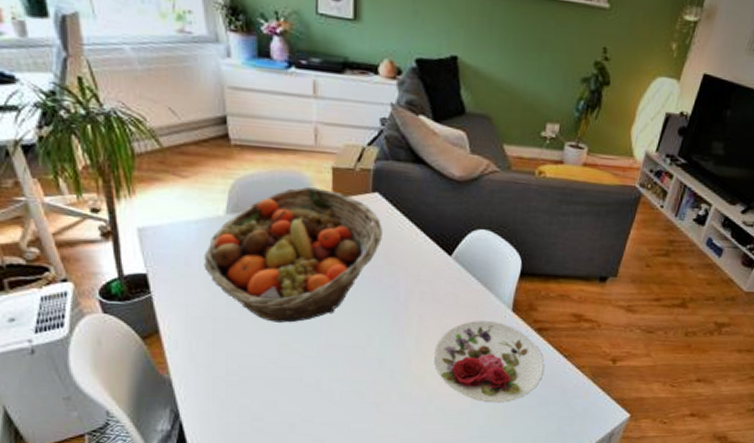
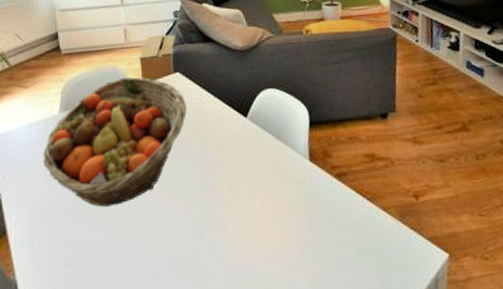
plate: present [434,321,544,403] -> none [247,174,352,262]

